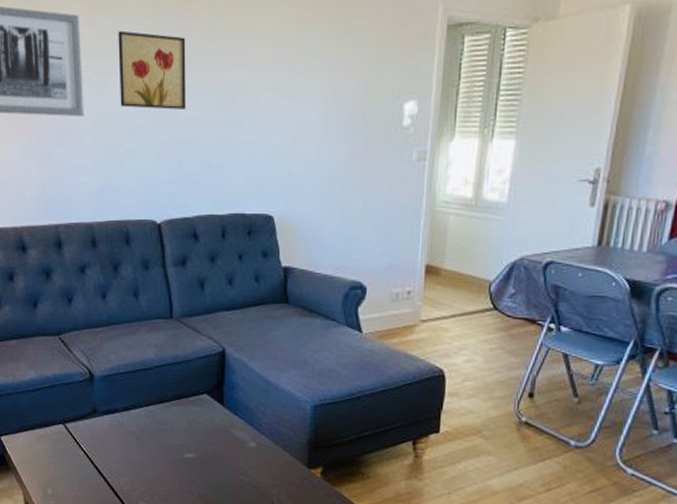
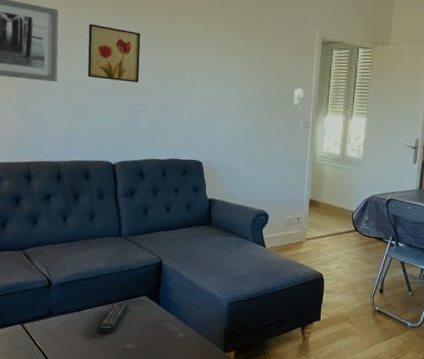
remote control: none [149,403,187,440] -> present [96,304,129,334]

